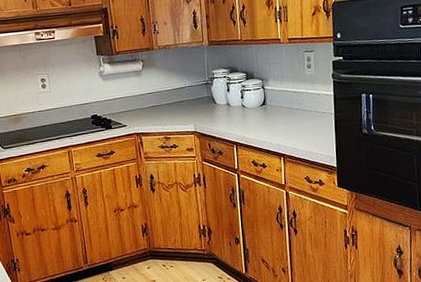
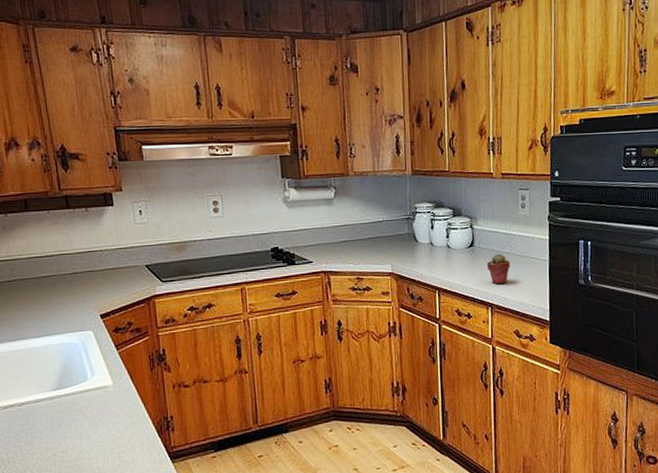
potted succulent: none [278,109,299,138] -> present [486,253,510,285]

